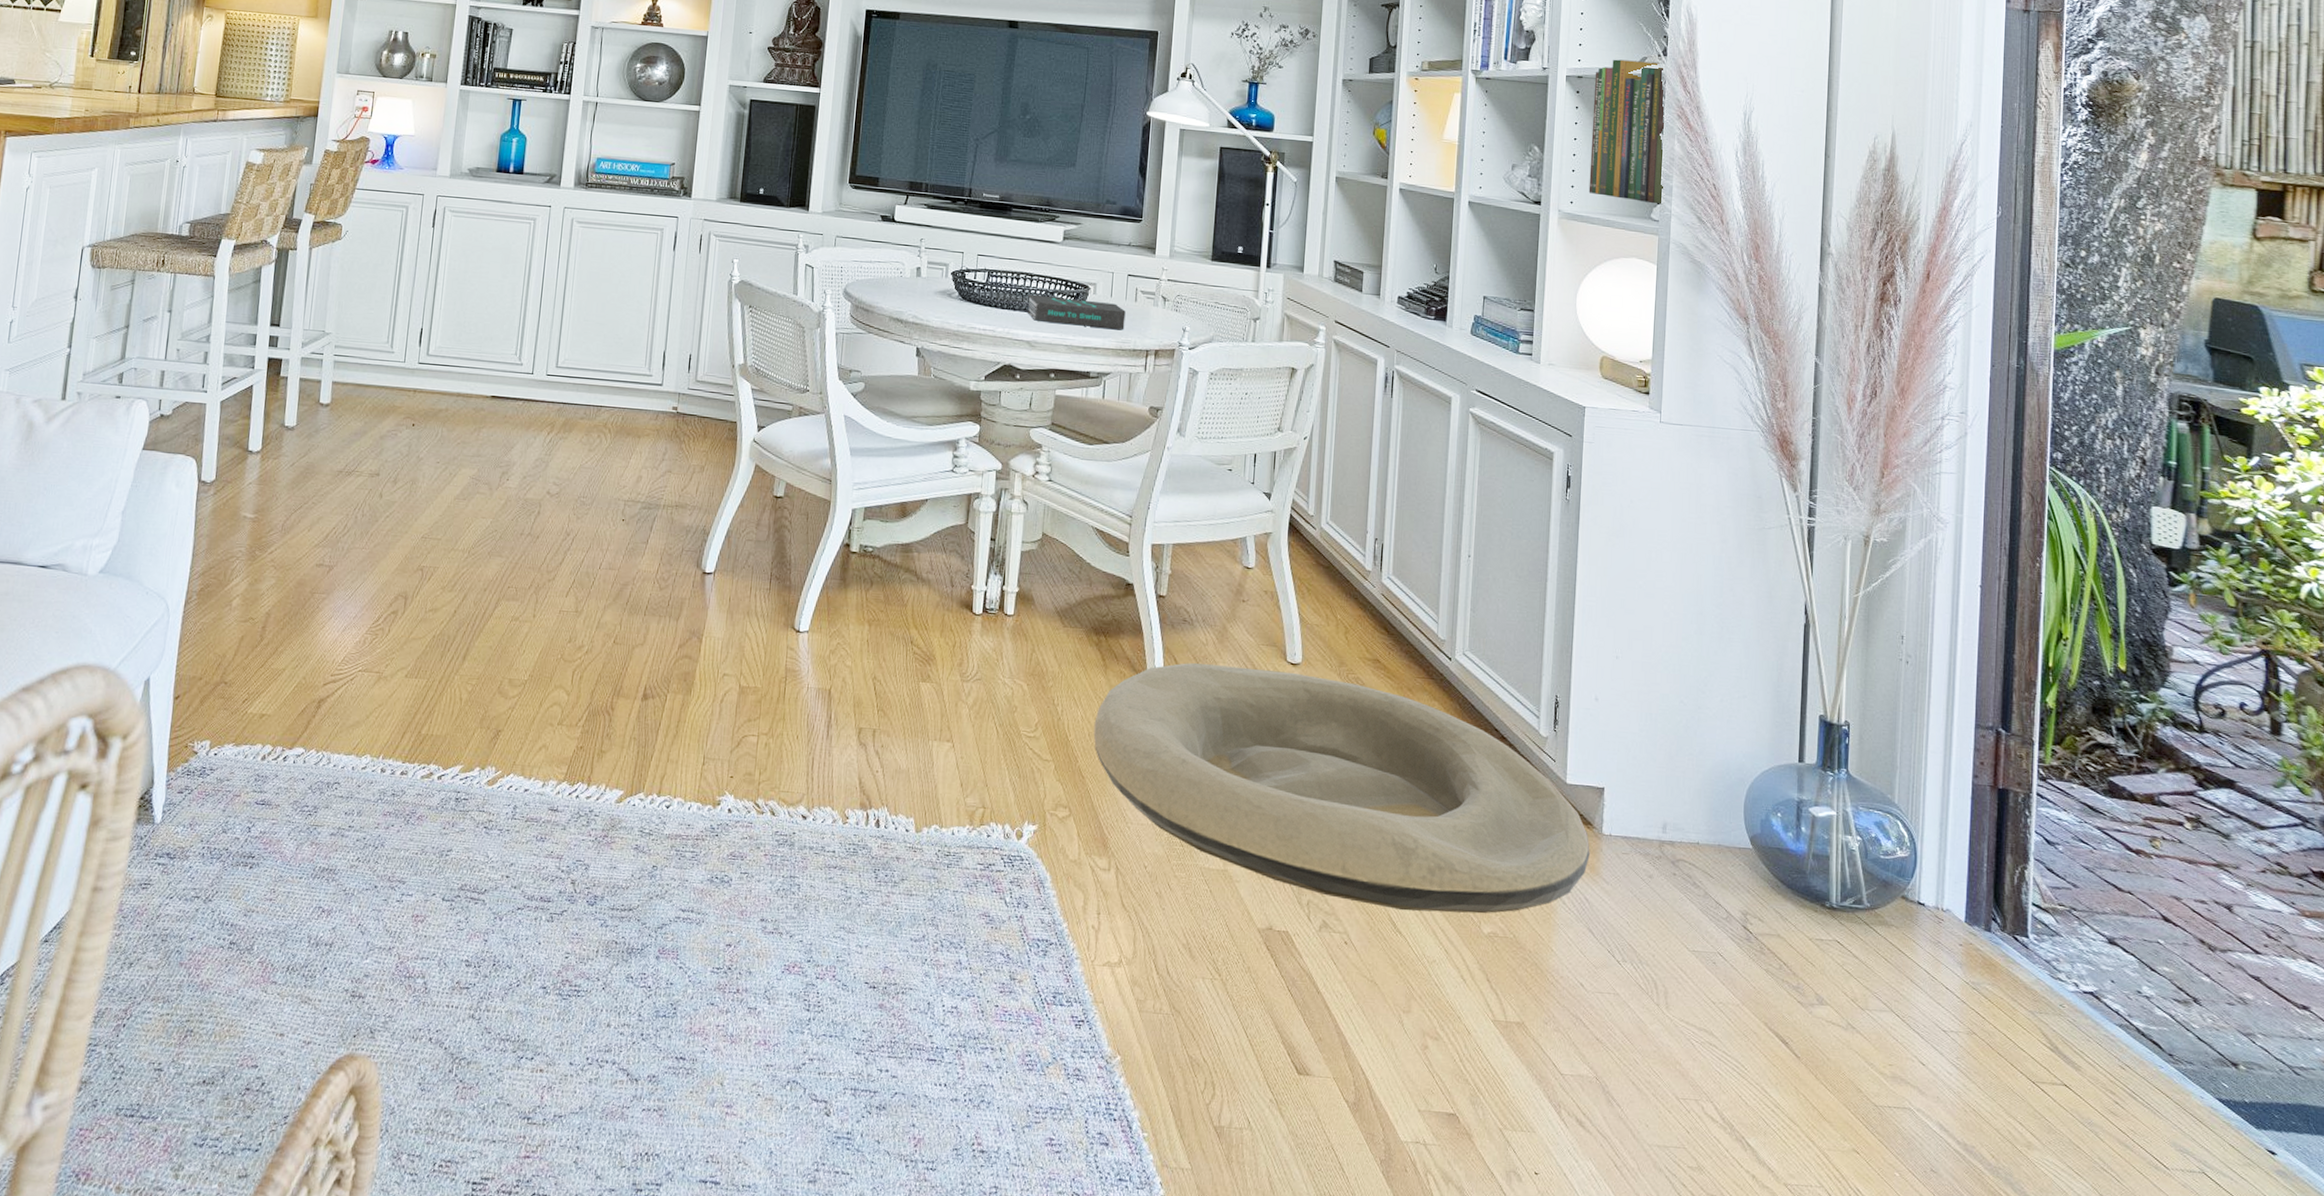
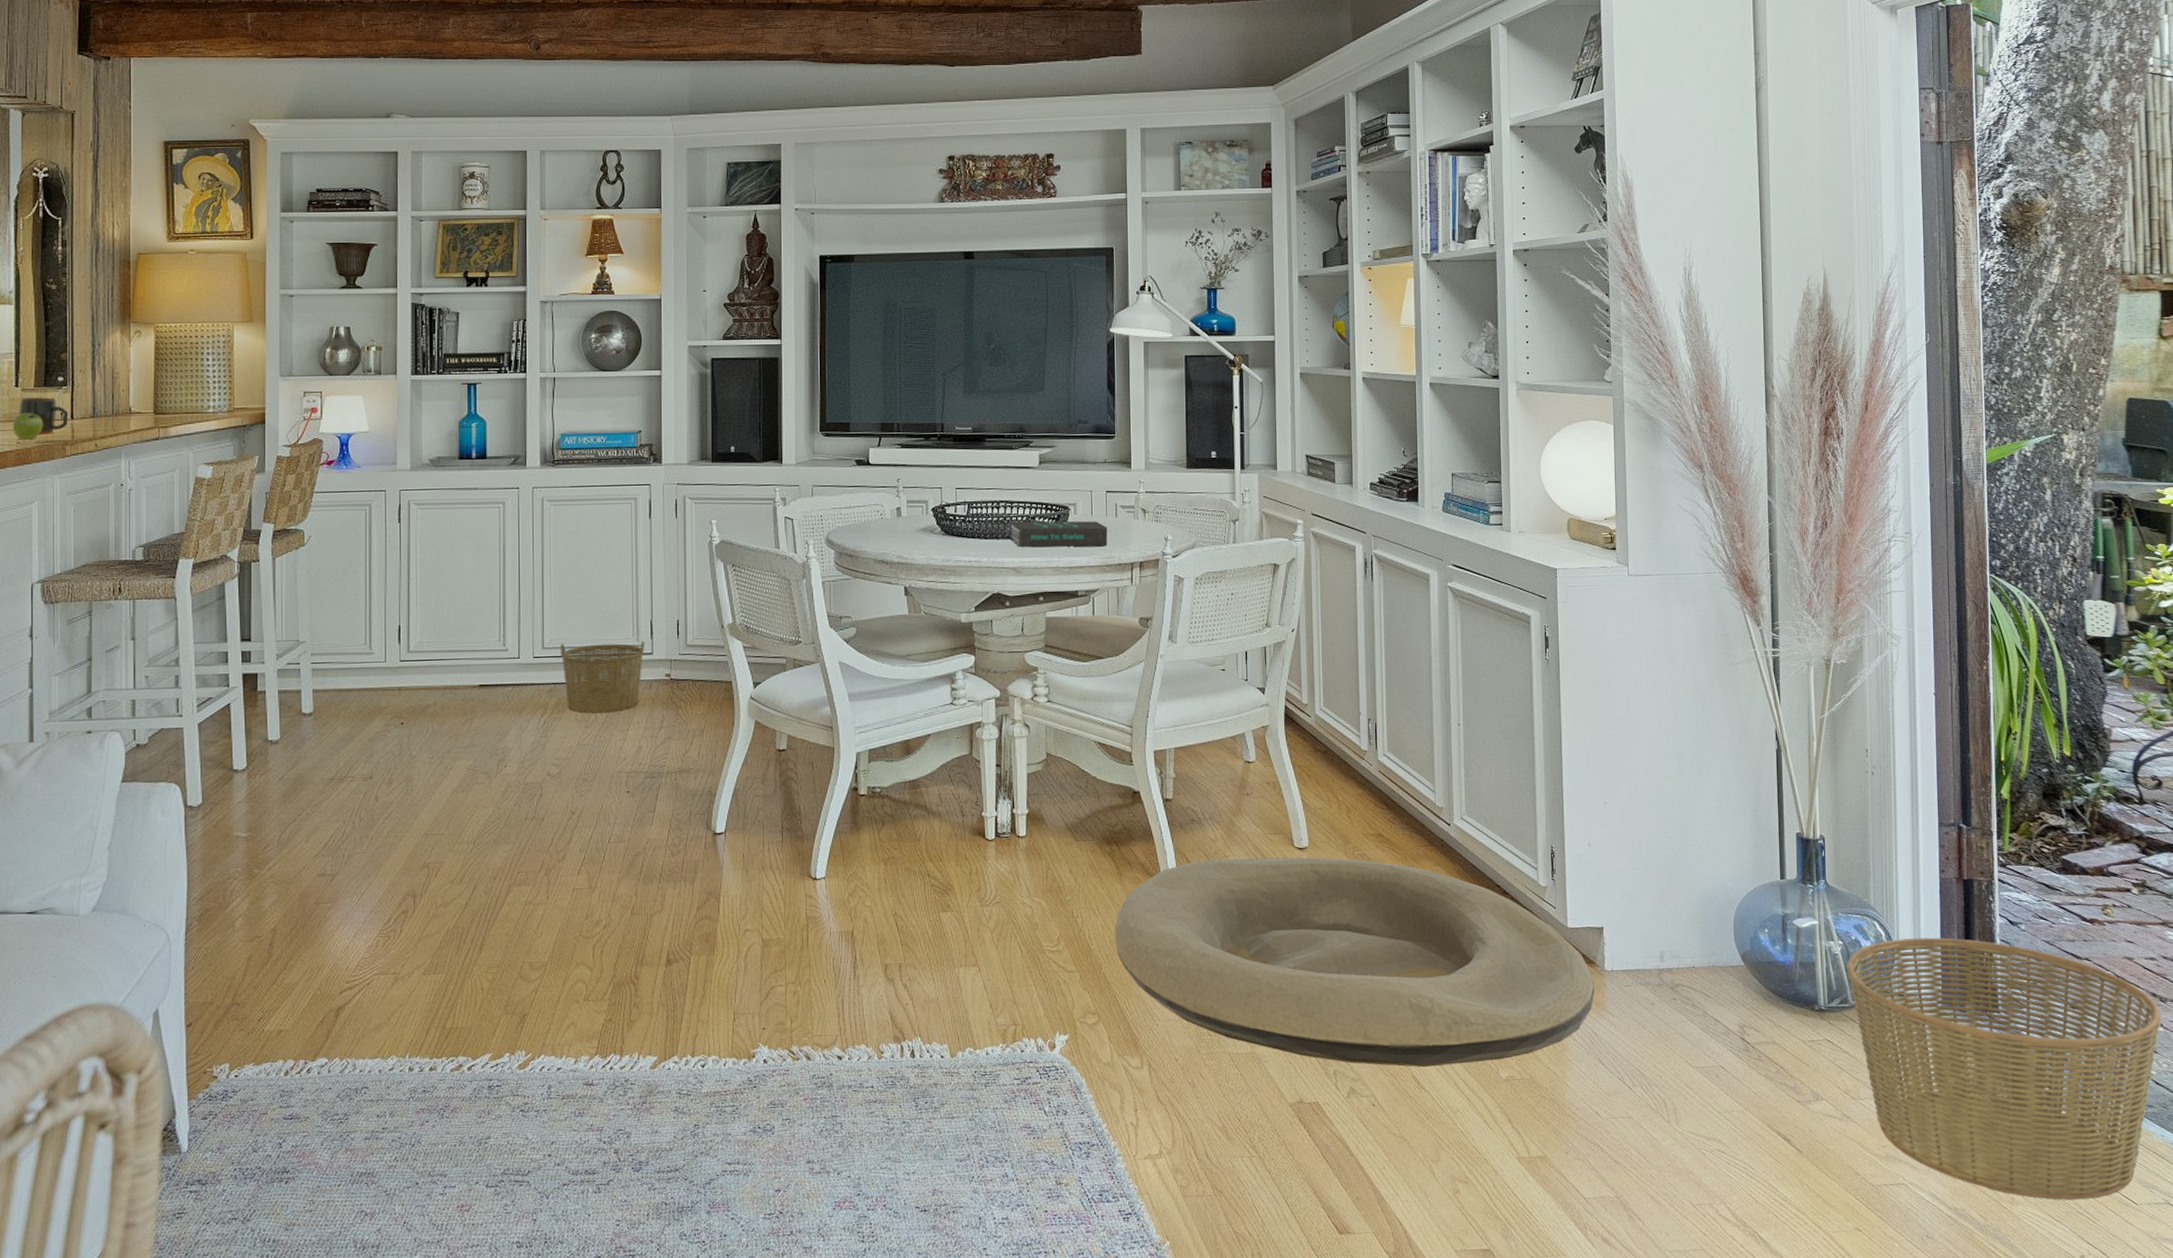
fruit: none [83,82,112,109] -> present [13,412,43,440]
mug: none [90,68,137,105] -> present [18,397,69,434]
basket: none [573,364,656,440] -> present [561,640,644,714]
books: present [1588,59,1664,205] -> none [1540,228,1615,366]
basket: none [1863,842,2209,1155] -> present [1847,937,2162,1200]

